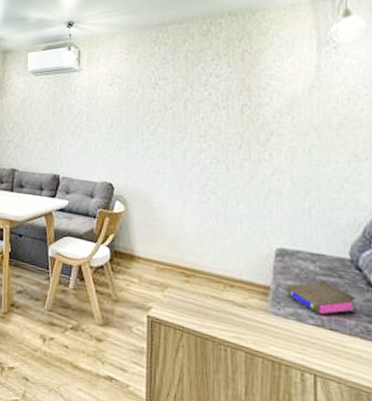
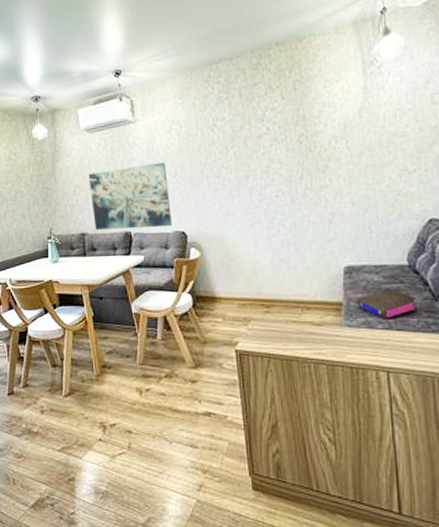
wall art: none [26,112,103,176] -> present [88,162,172,230]

